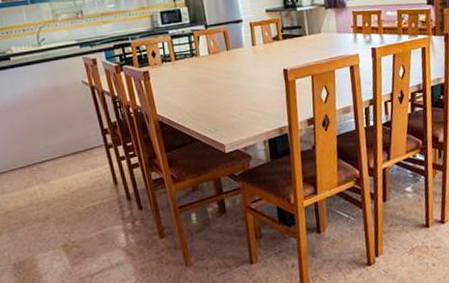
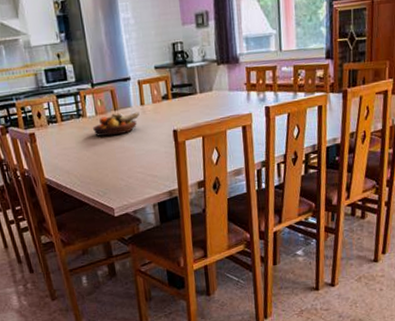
fruit bowl: none [206,52,251,75] -> present [93,112,140,137]

